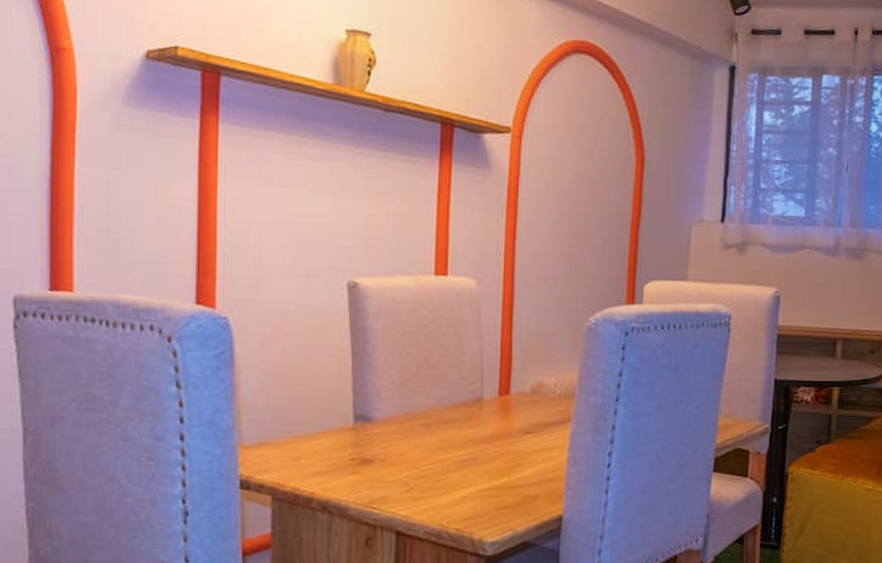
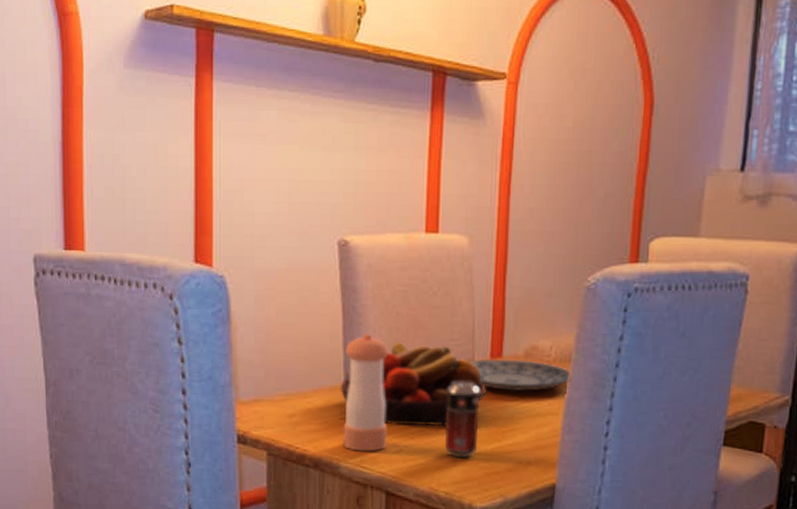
fruit bowl: none [349,381,497,464] -> present [340,342,488,427]
pepper shaker: none [351,374,399,492] -> present [343,334,389,452]
beverage can: none [454,418,489,493] -> present [444,380,480,458]
plate: none [478,396,576,428] -> present [469,359,572,392]

